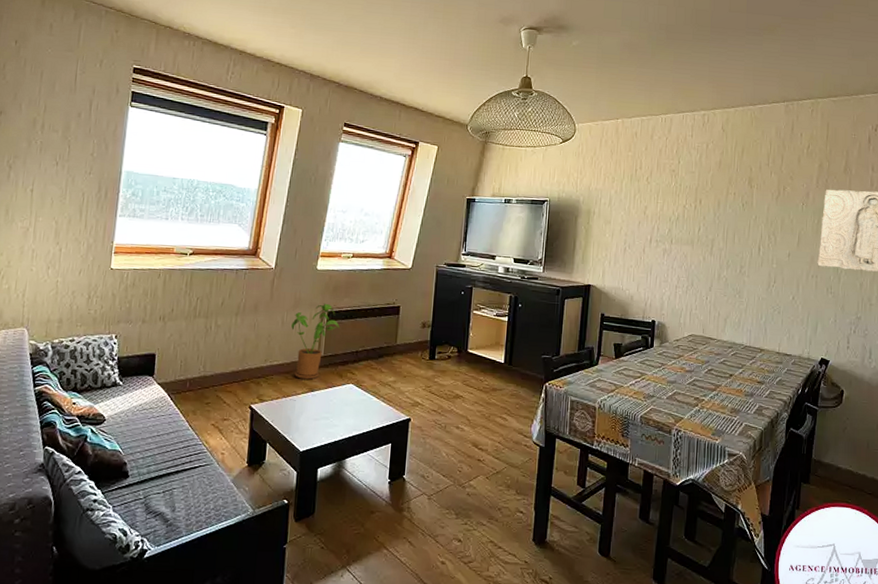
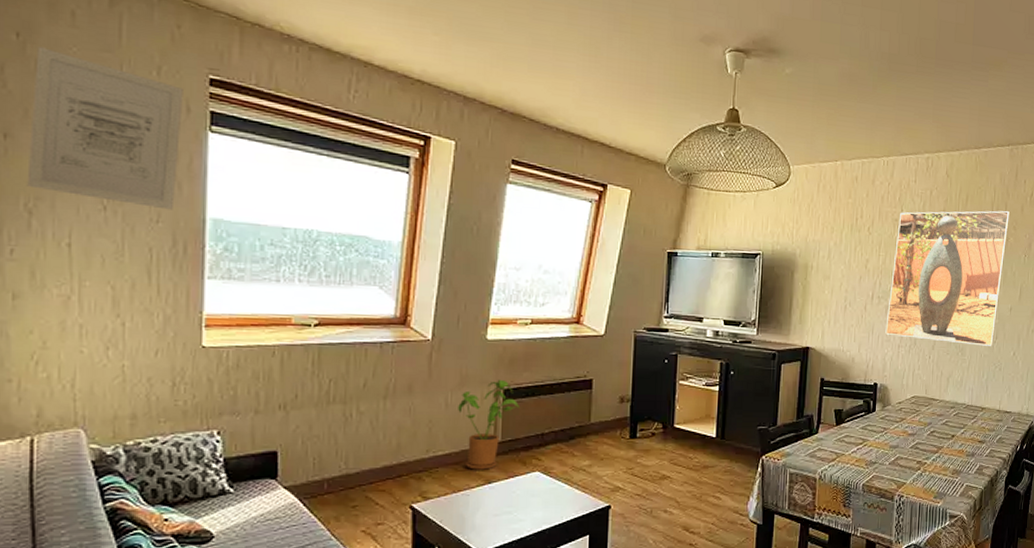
wall art: none [10,50,116,165] -> present [26,47,183,210]
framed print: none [663,162,786,290] -> present [885,211,1010,346]

